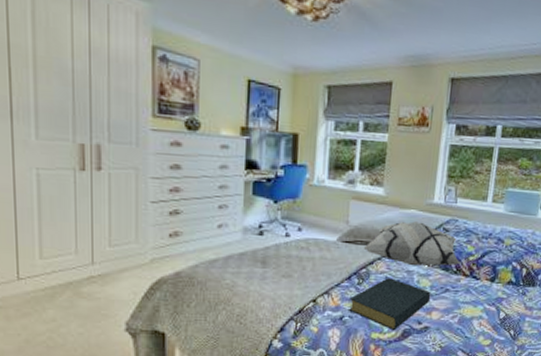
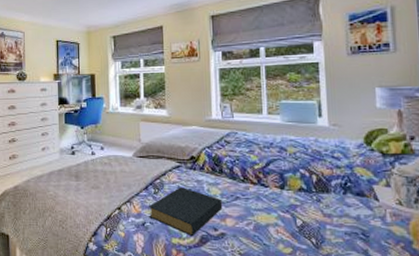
decorative pillow: present [363,221,461,266] -> none [155,136,247,176]

